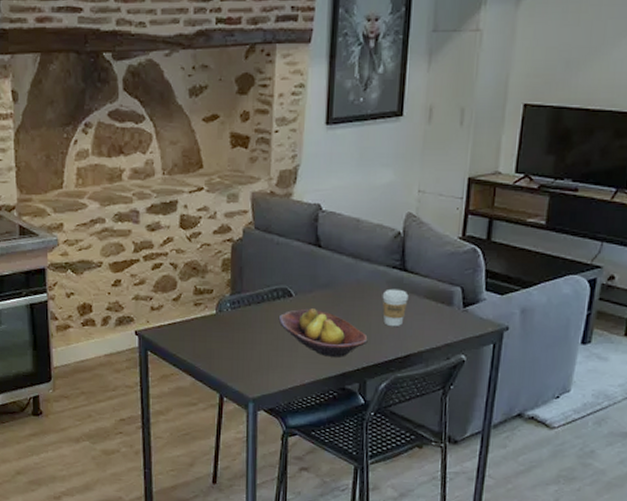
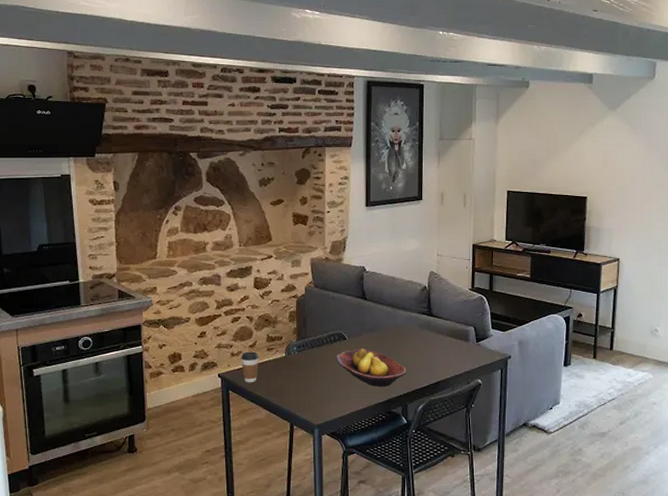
coffee cup: none [162,306,184,344] -> present [241,351,259,383]
coffee cup: present [382,288,409,326] -> none [415,330,436,359]

